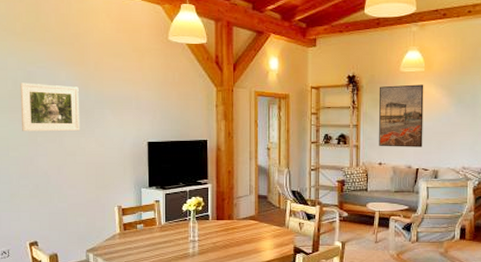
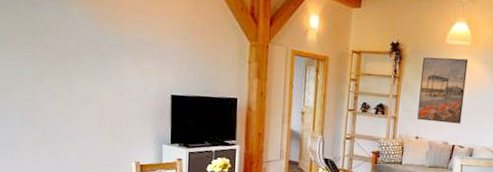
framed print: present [20,82,81,132] -> none [23,15,95,76]

